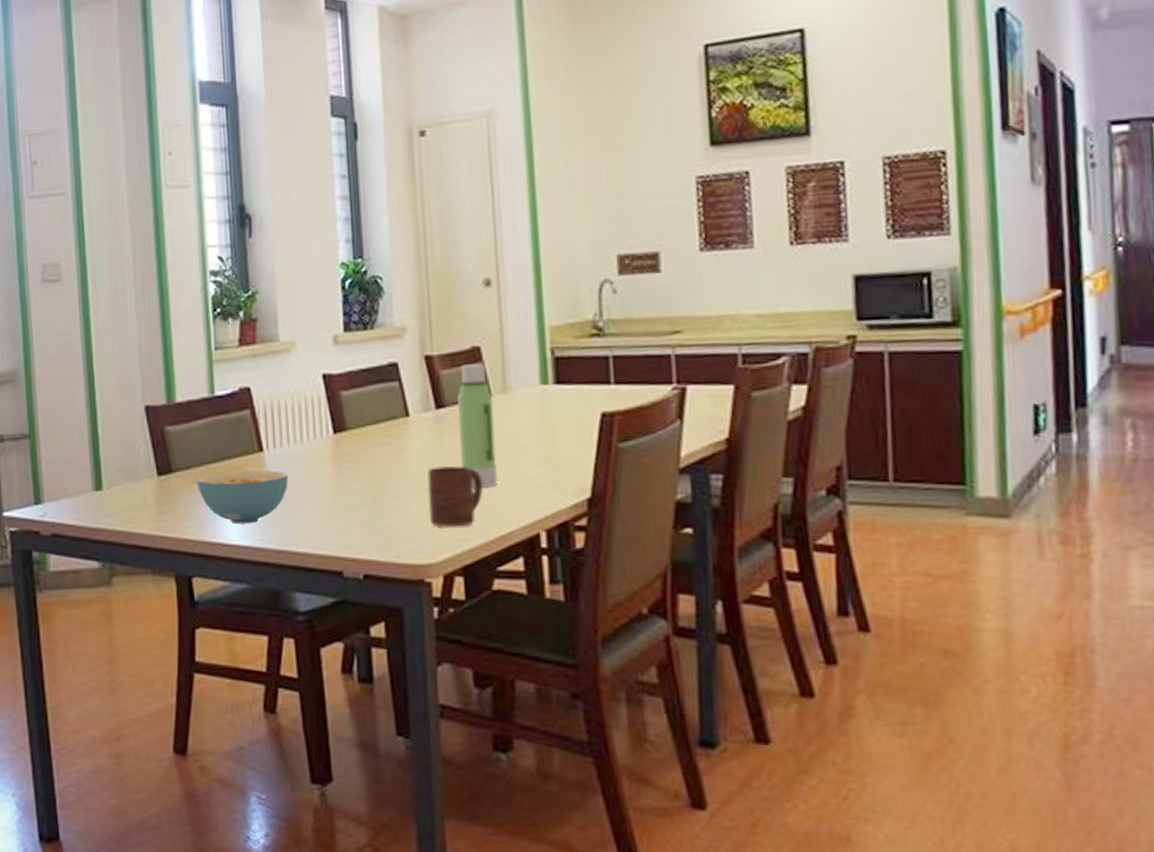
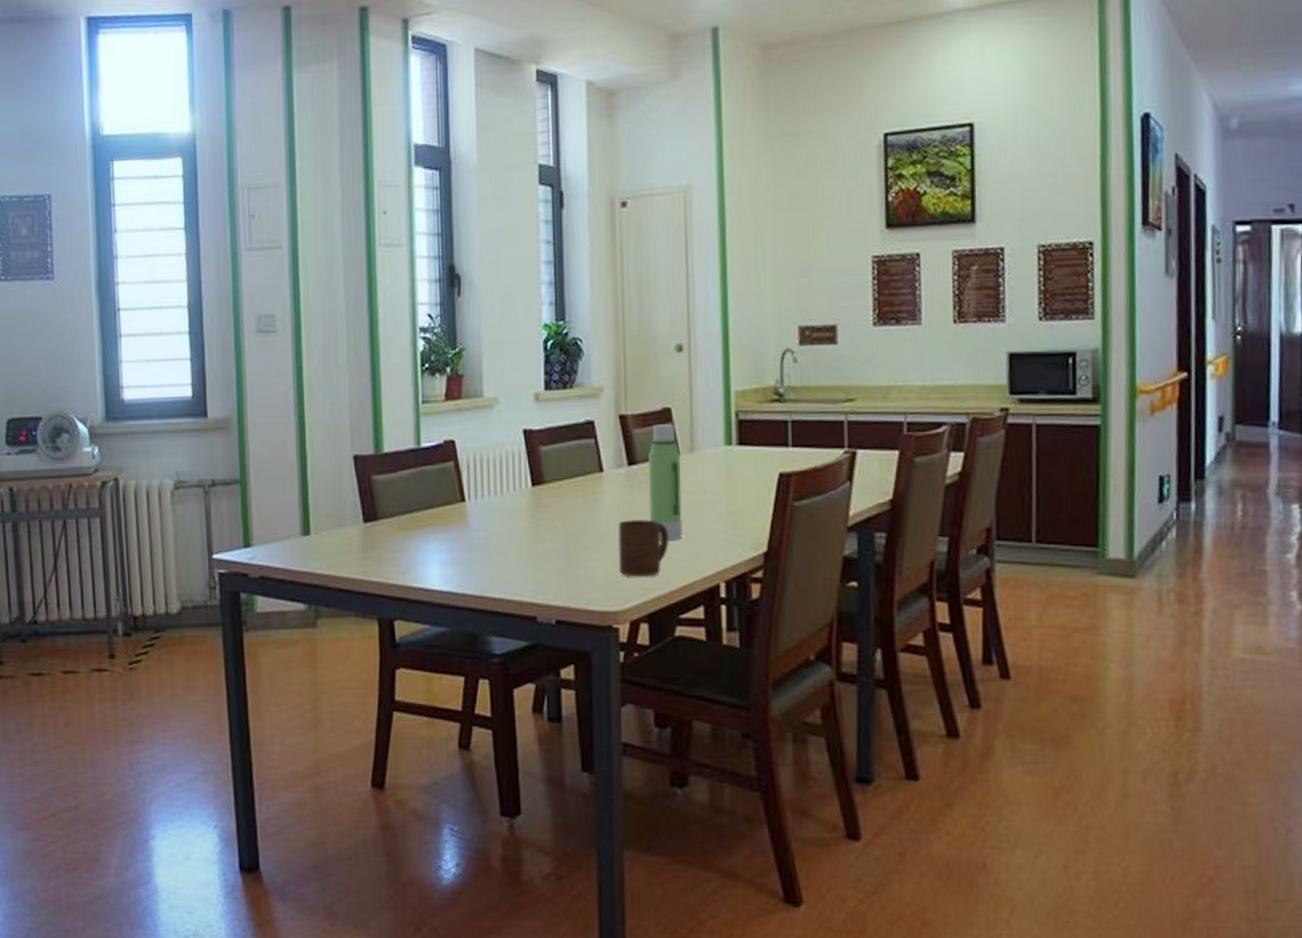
cereal bowl: present [196,470,289,524] -> none [400,519,489,571]

